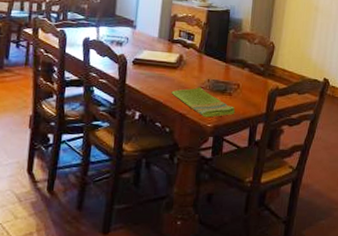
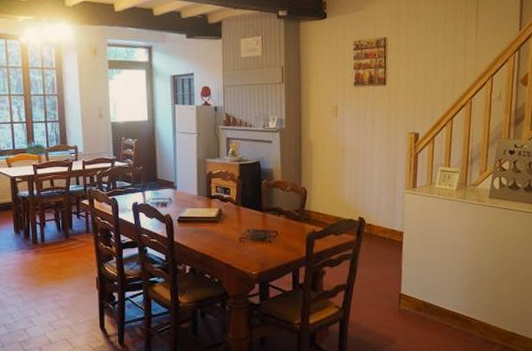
dish towel: present [171,87,236,118] -> none [215,237,277,266]

